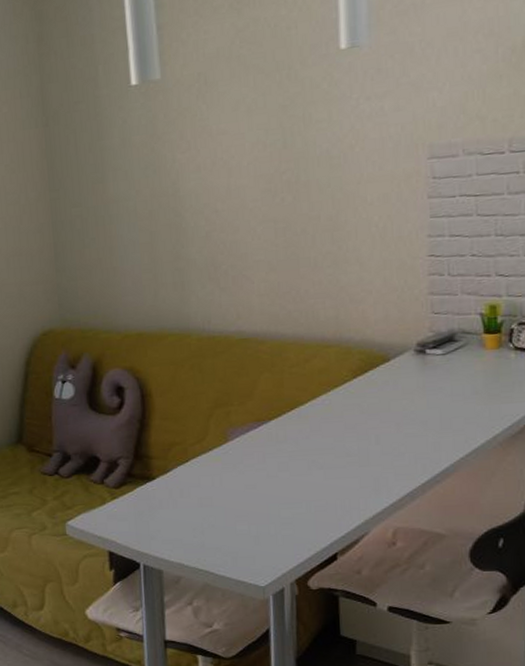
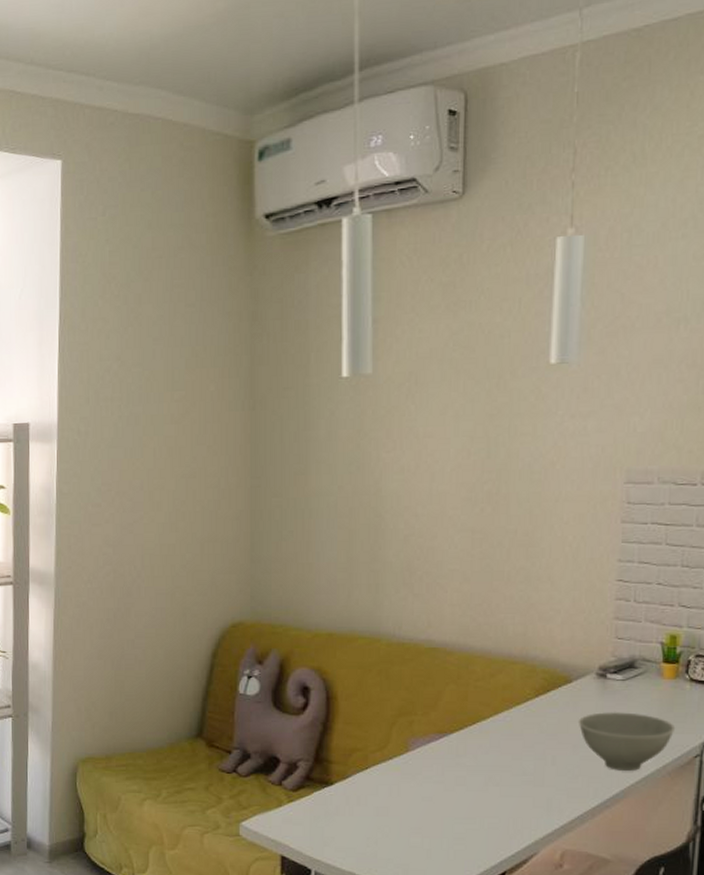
bowl: none [399,386,504,445] -> present [578,712,676,771]

